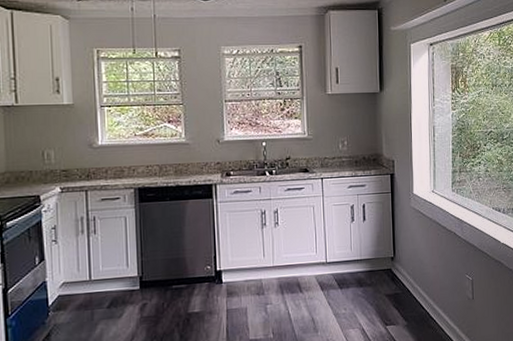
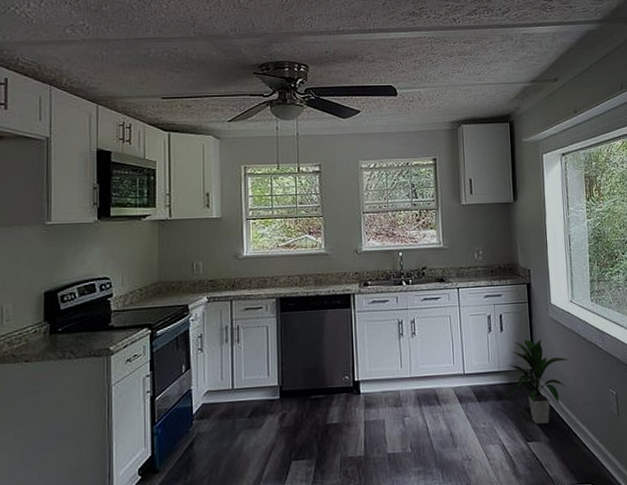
indoor plant: none [364,228,429,310] -> present [503,339,570,425]

